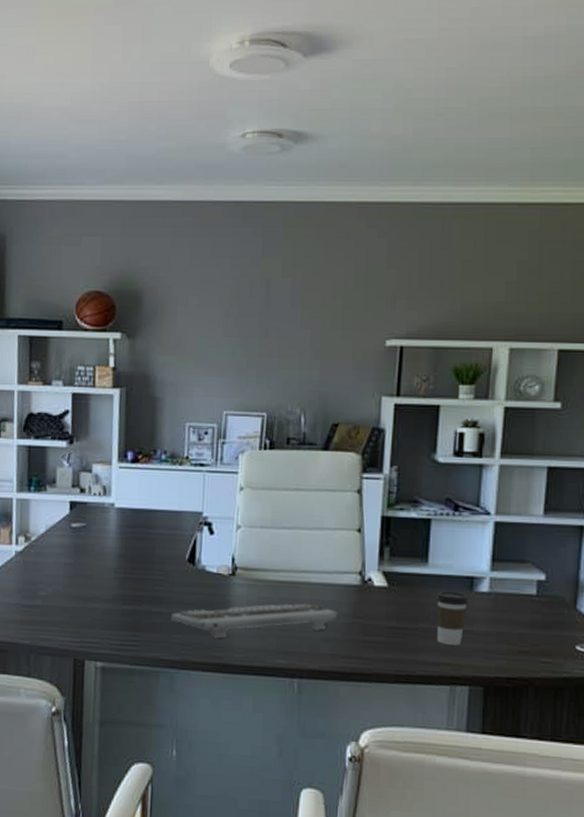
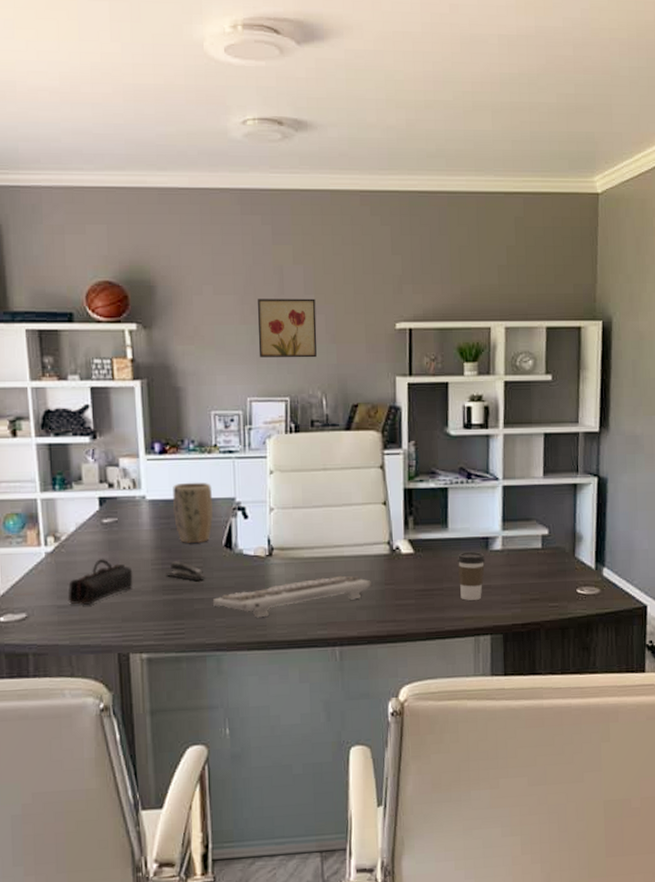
pencil case: none [31,561,96,607] -> present [68,558,133,605]
stapler: none [127,571,166,594] -> present [166,561,206,581]
plant pot: none [139,493,180,555] -> present [172,482,213,543]
wall art: none [239,311,302,373] -> present [257,298,317,358]

